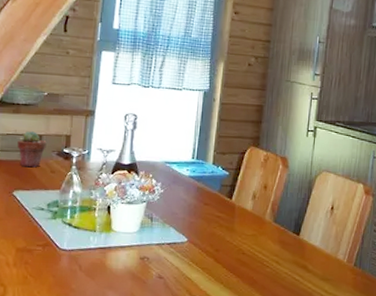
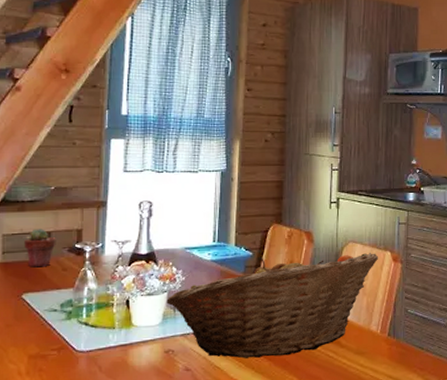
fruit basket: none [145,178,351,274] -> present [166,252,379,359]

